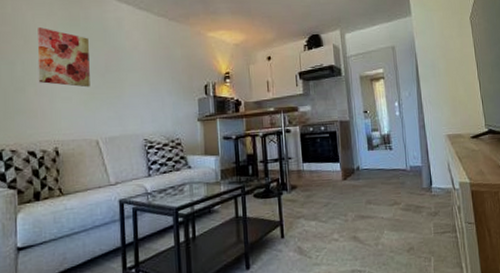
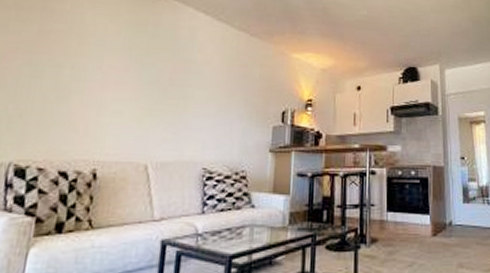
wall art: present [37,28,90,88] -> none [87,29,155,102]

